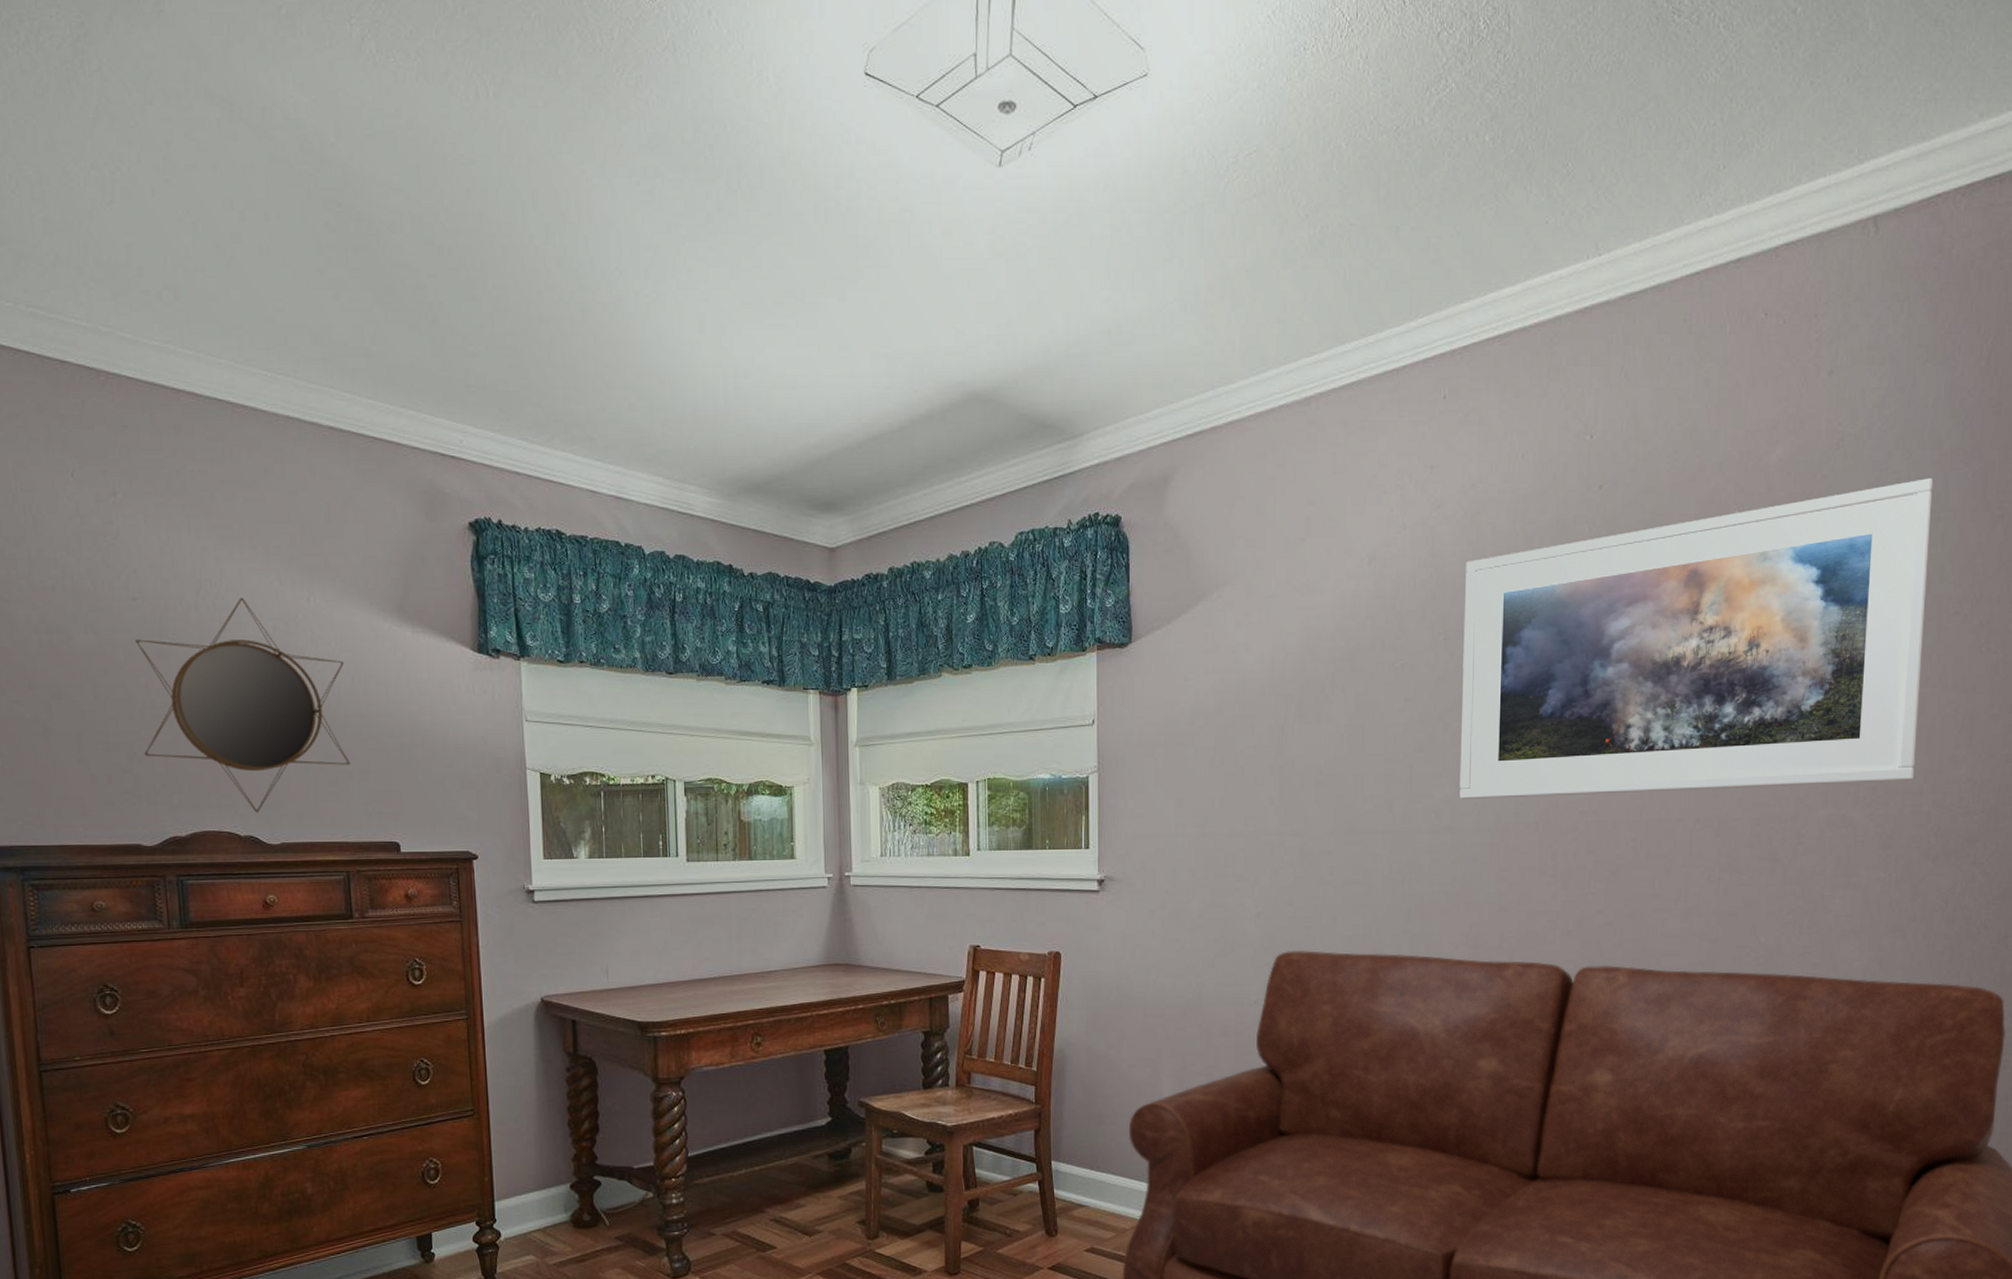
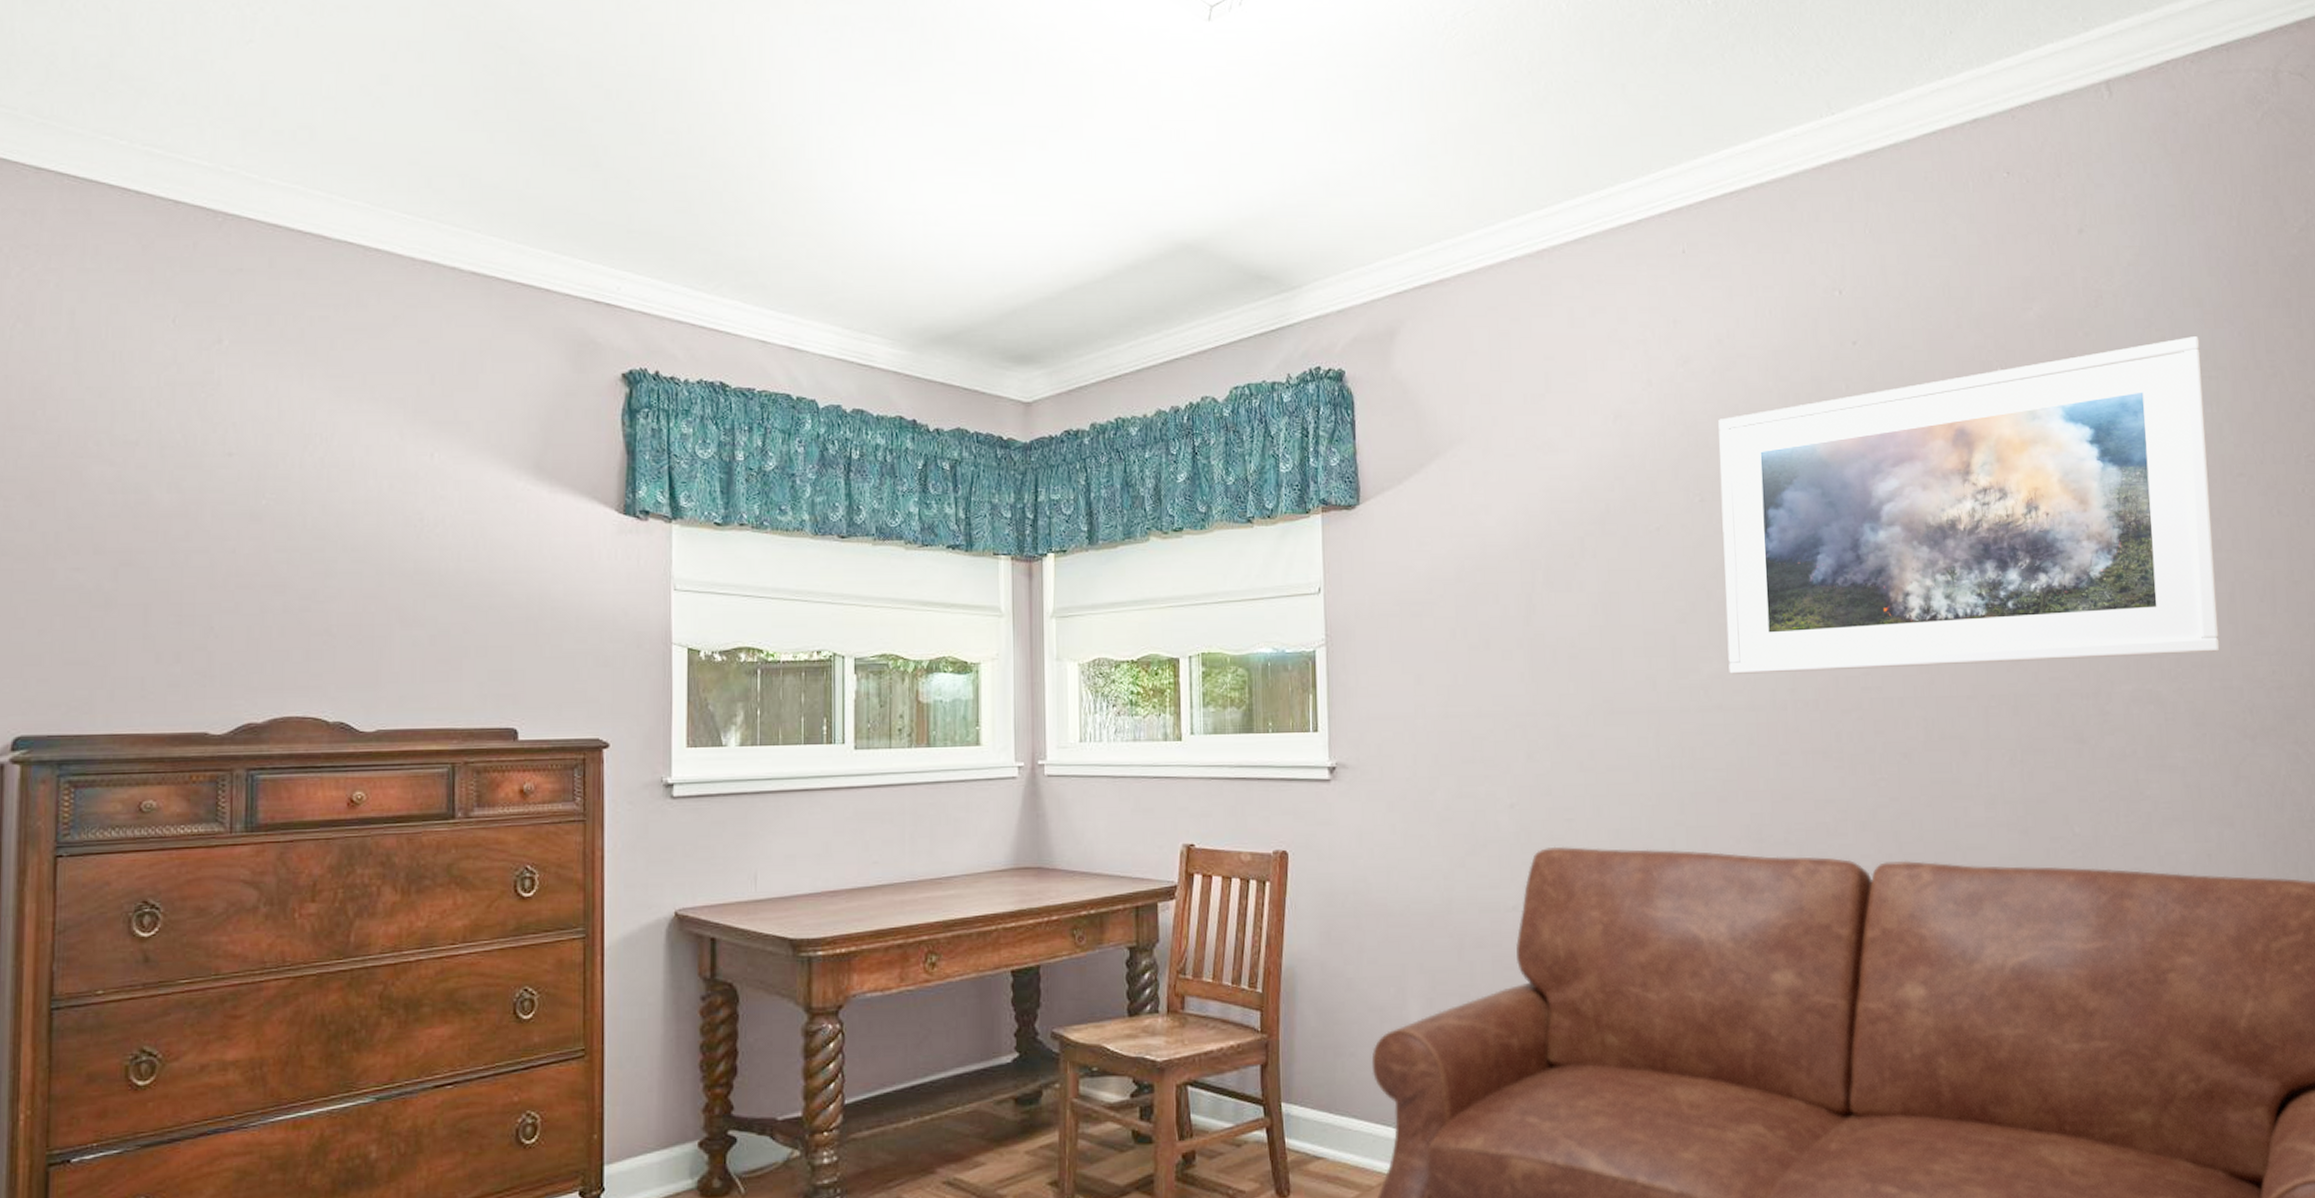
home mirror: present [135,598,350,813] -> none [222,454,467,695]

